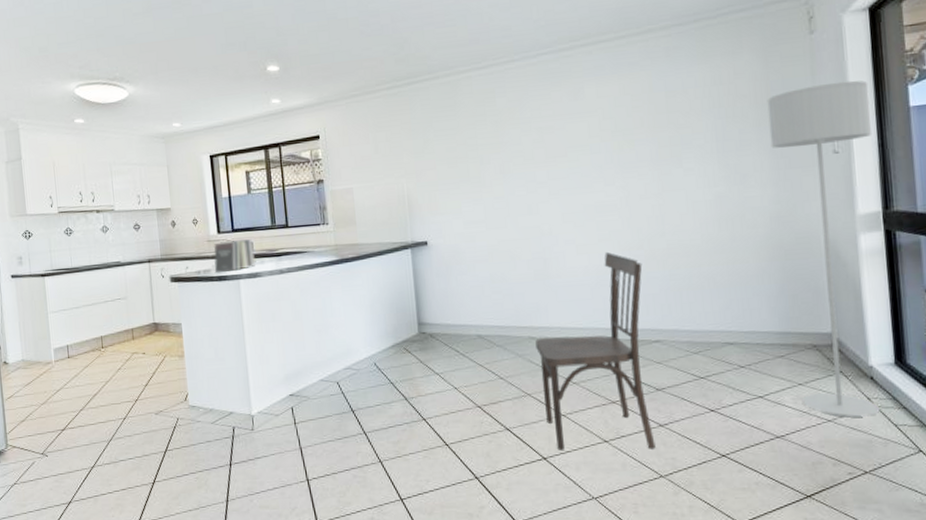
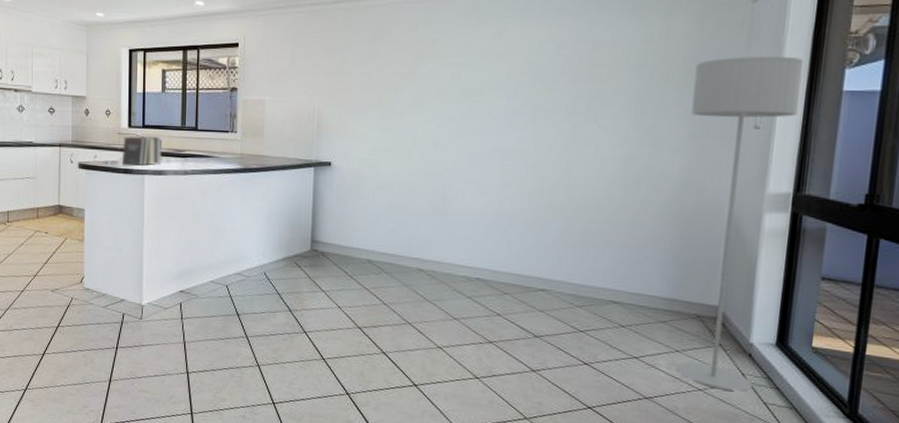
dining chair: present [535,251,656,450] -> none [423,196,541,392]

